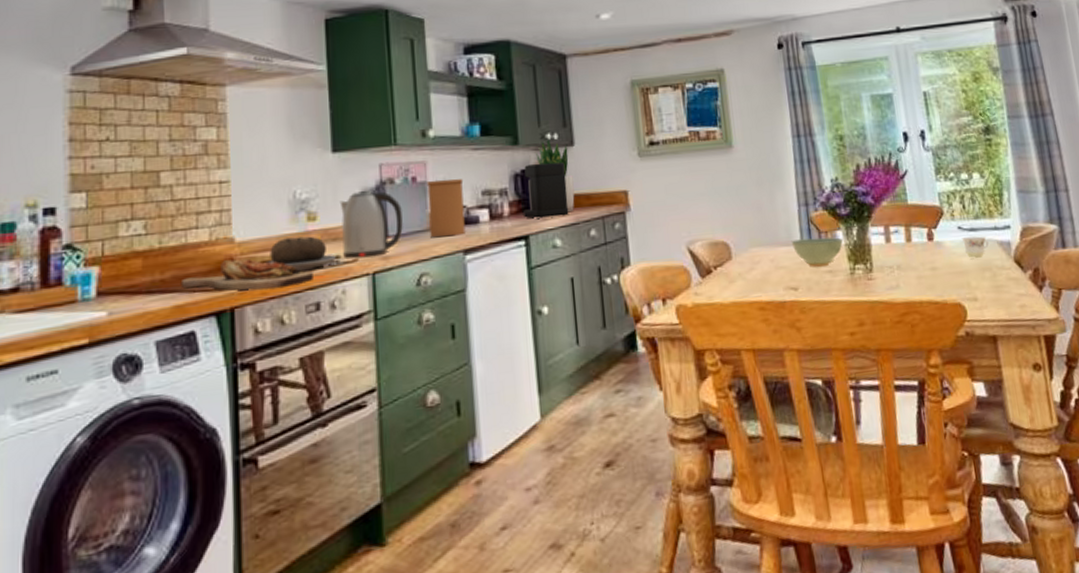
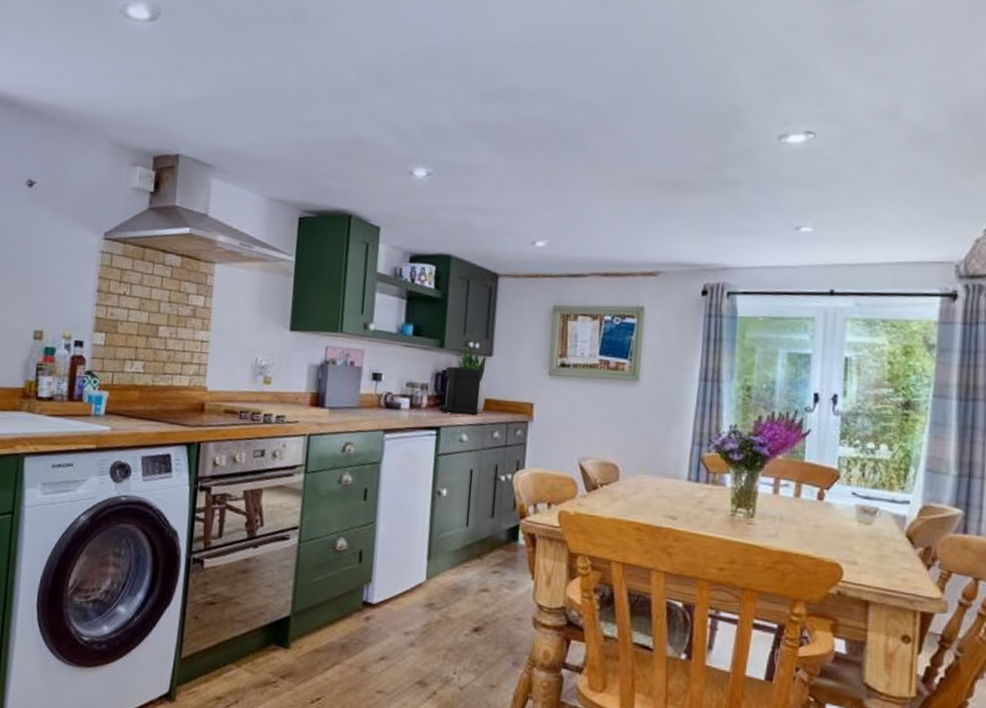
cutting board: present [180,258,313,291] -> none [164,404,263,434]
bread: present [265,236,336,272] -> none [228,394,282,424]
kettle: present [339,190,403,260] -> none [287,365,339,423]
canister: present [427,179,466,238] -> none [358,366,393,417]
bowl: present [791,237,844,268] -> none [678,474,731,505]

